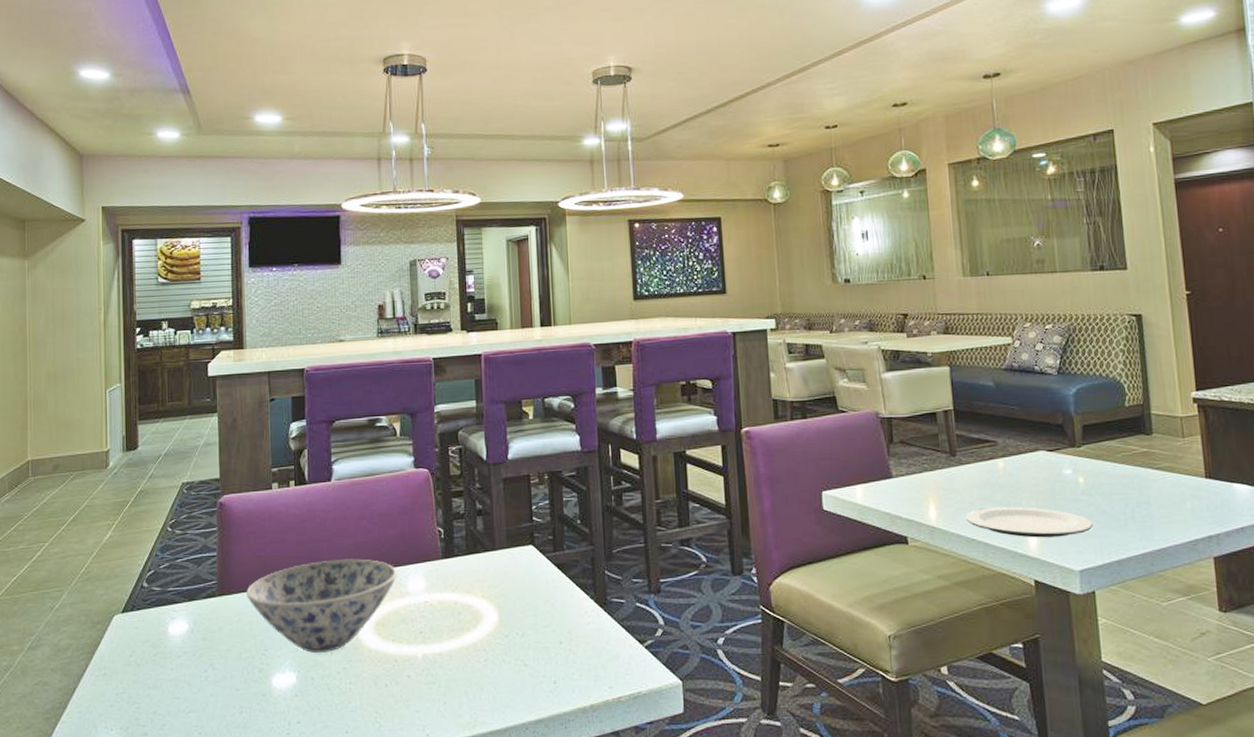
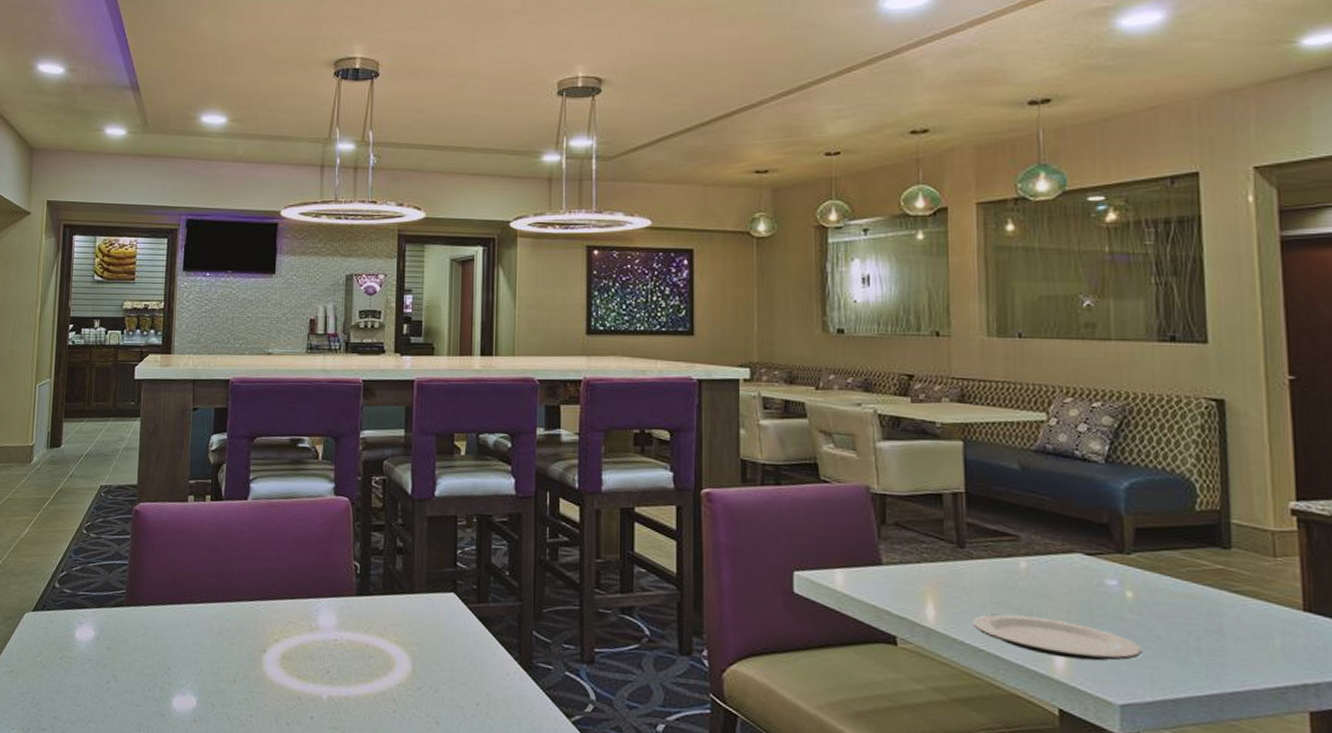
bowl: present [246,559,397,653] -> none [154,582,308,680]

